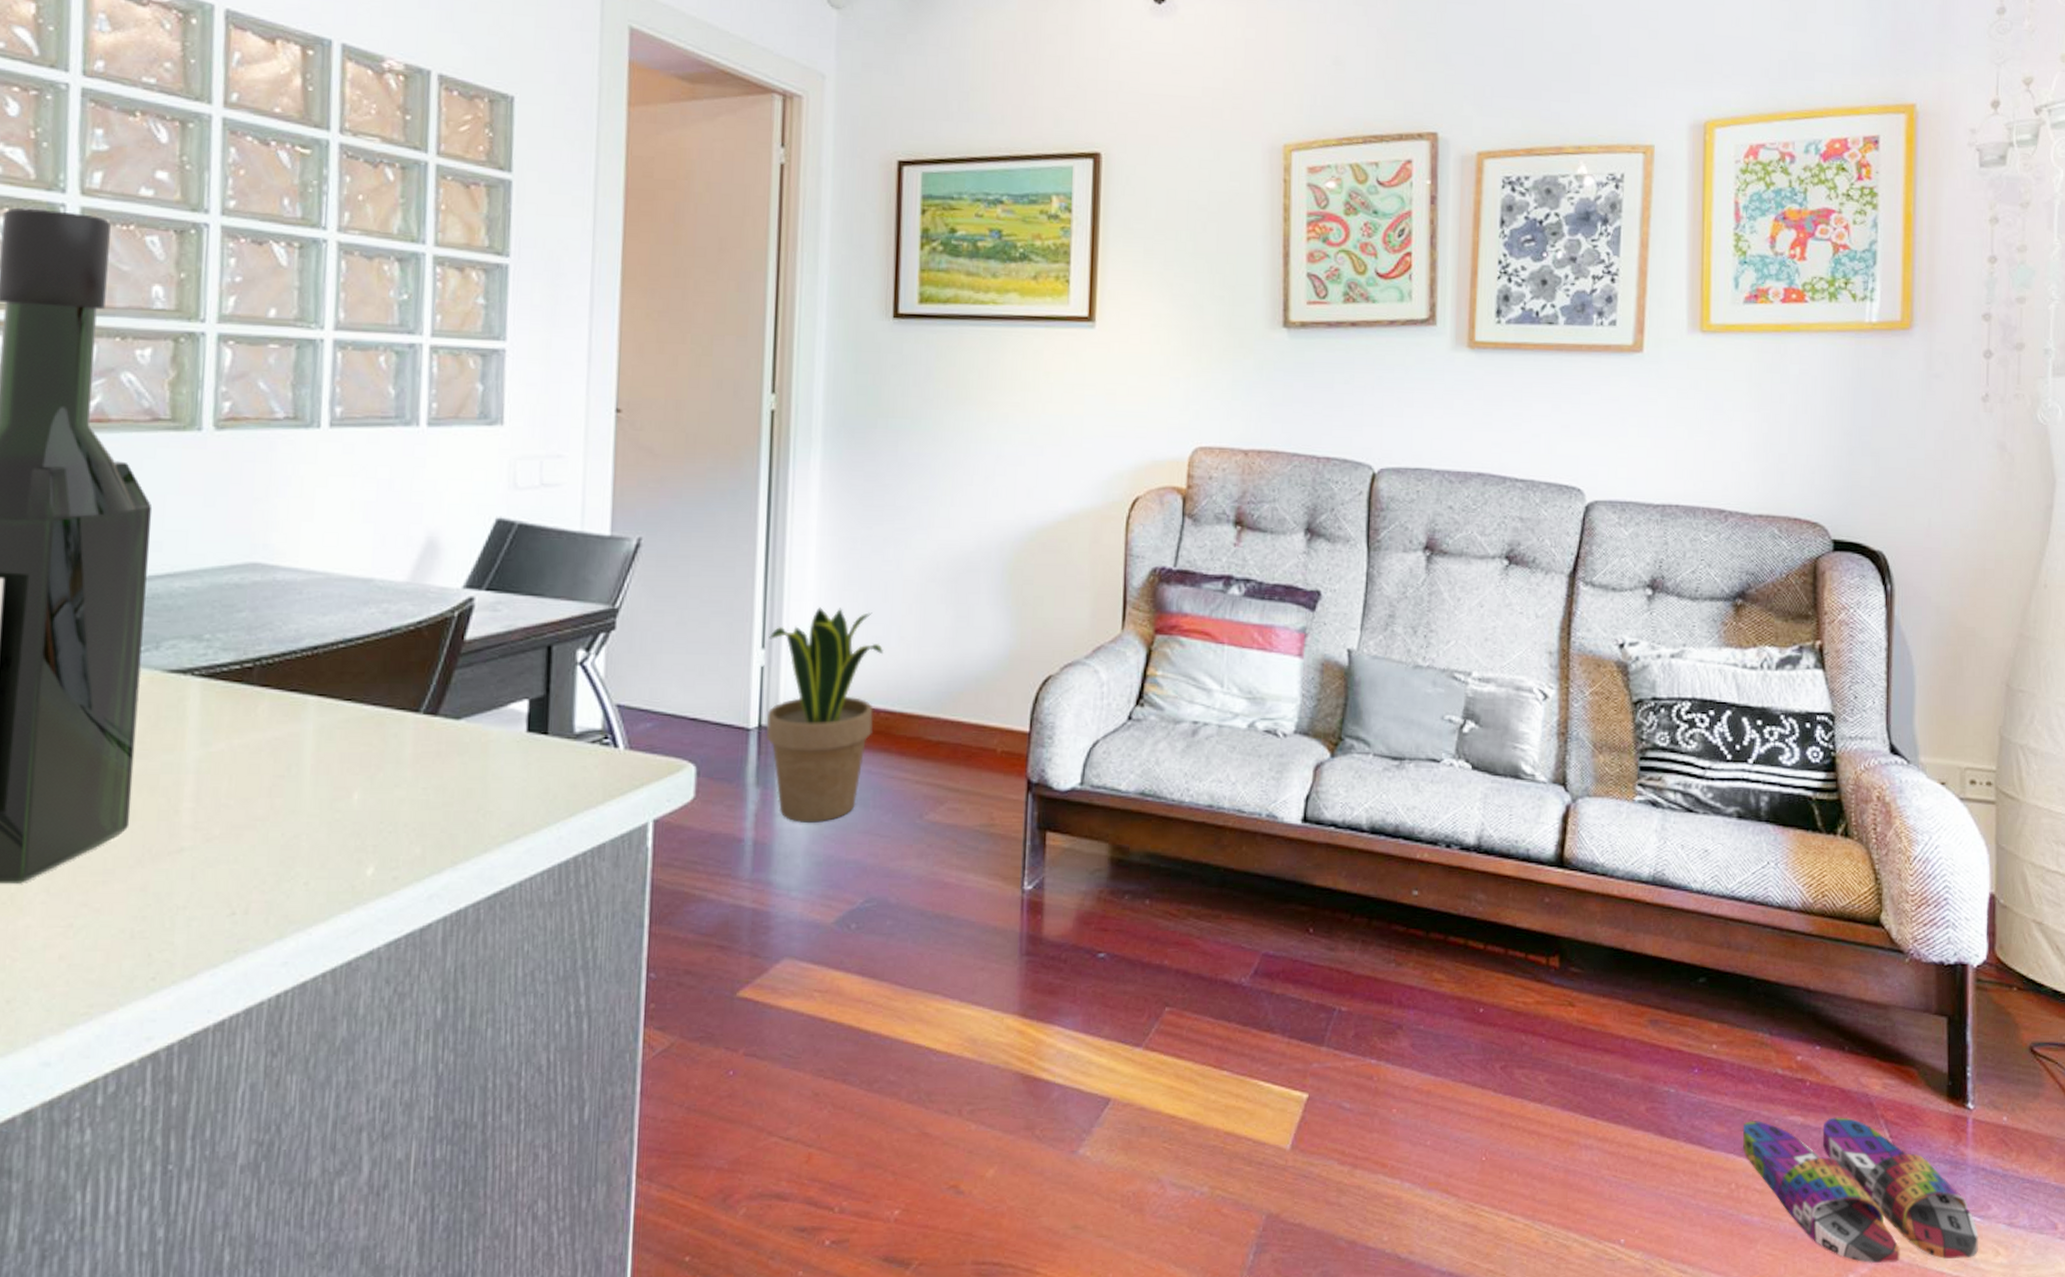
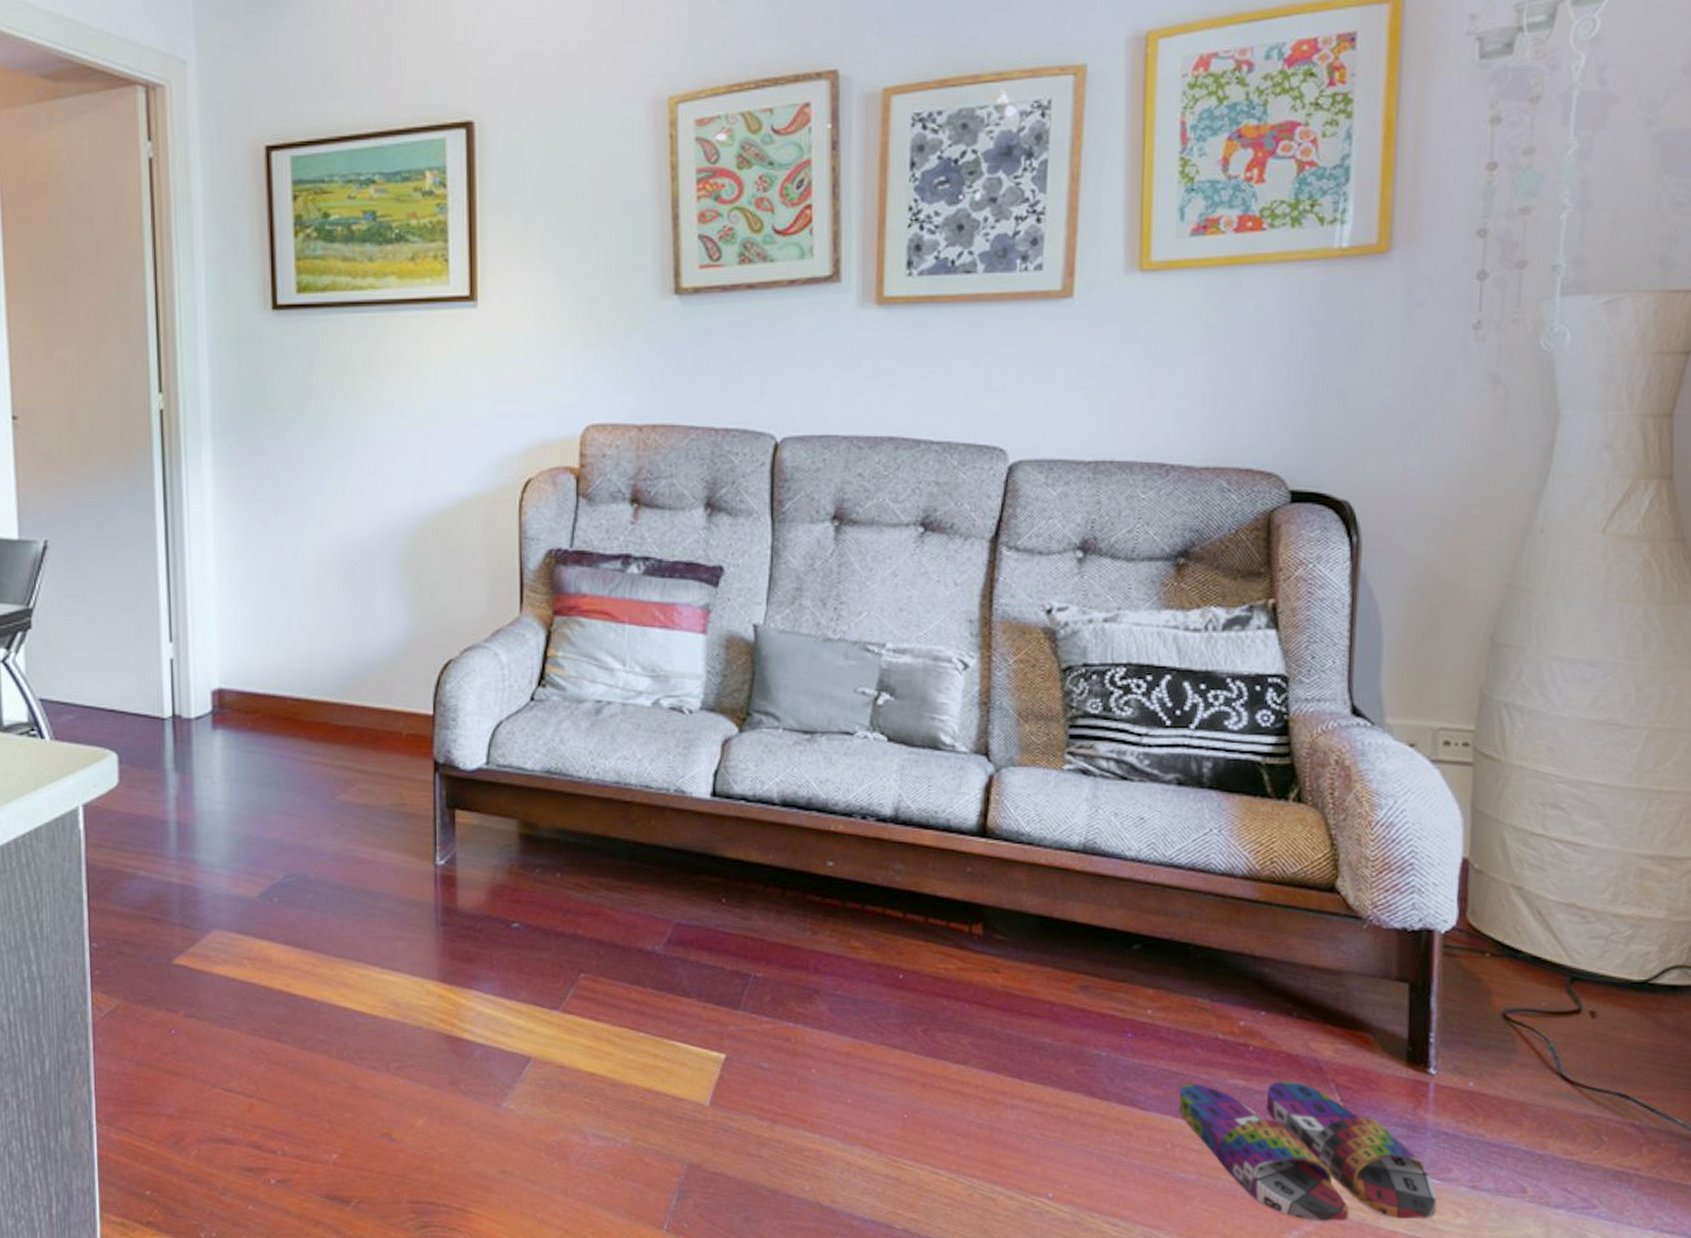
potted plant: present [767,607,883,822] -> none [175,600,286,805]

